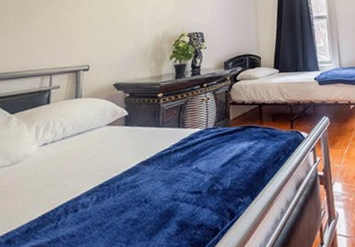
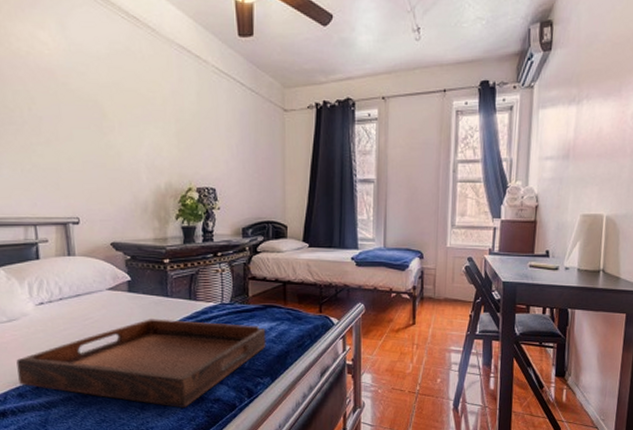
serving tray: none [10,146,246,238] -> present [16,319,266,407]

